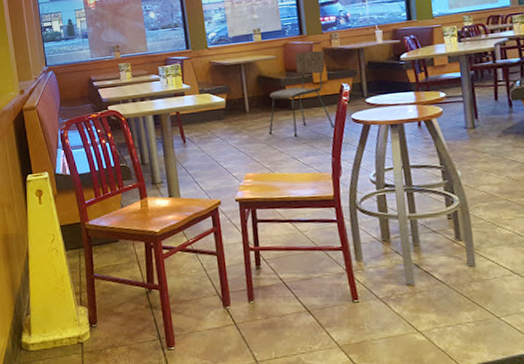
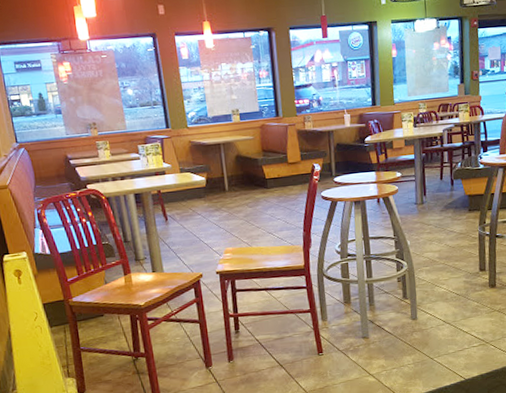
dining chair: present [269,50,335,137] -> none [247,132,307,213]

